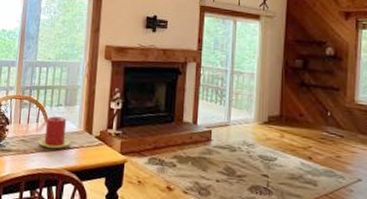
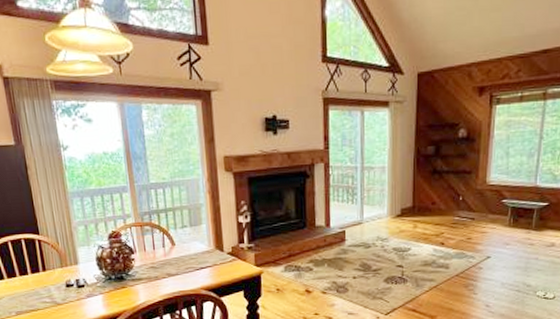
candle: present [38,116,71,149] -> none [168,238,204,271]

